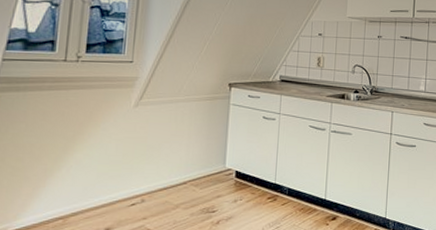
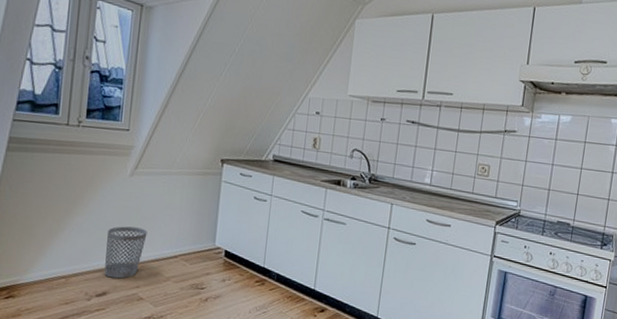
wastebasket: none [107,158,154,213] -> present [104,226,148,279]

